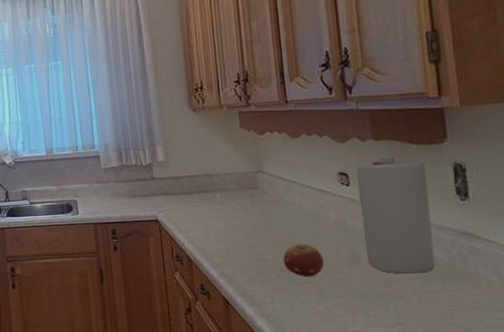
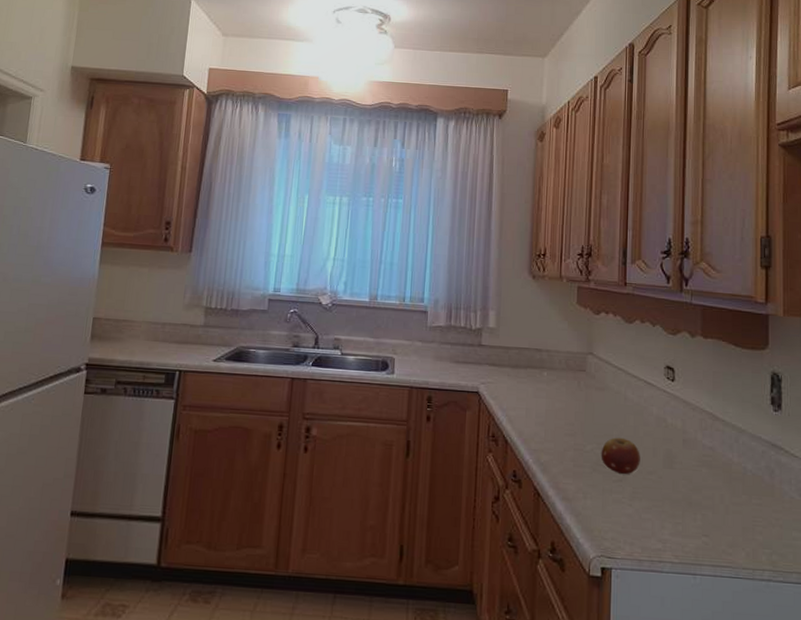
paper towel holder: present [356,156,435,274] -> none [681,355,747,483]

